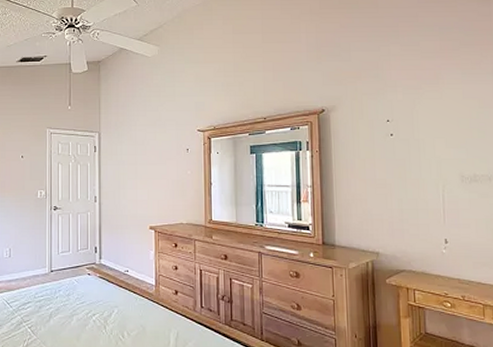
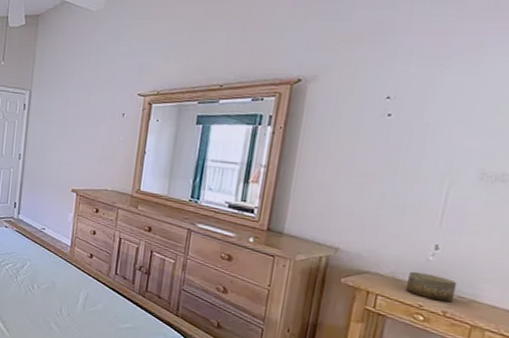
decorative box: none [432,264,467,287] -> present [406,271,458,303]

